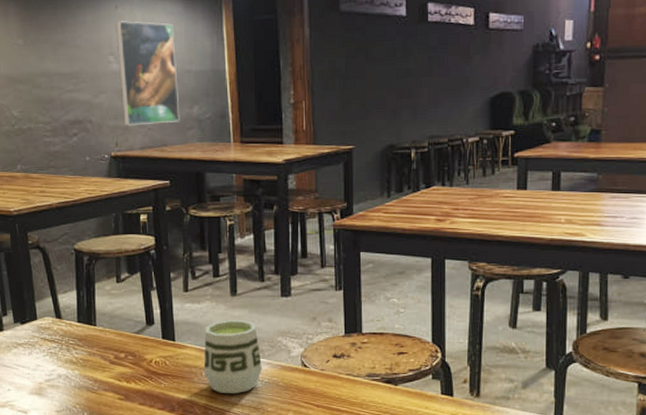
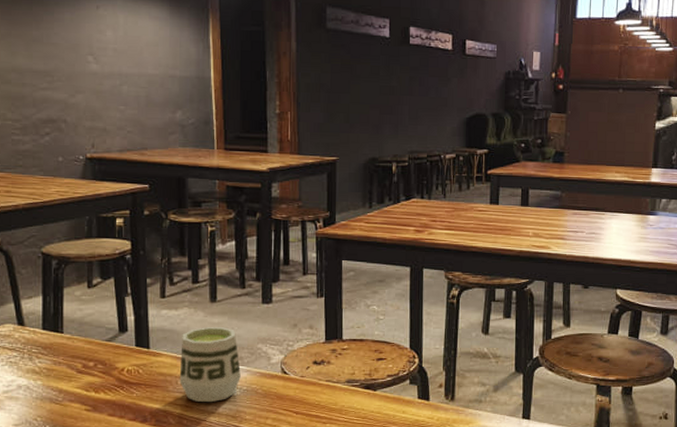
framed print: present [116,21,180,126] -> none [96,21,162,128]

